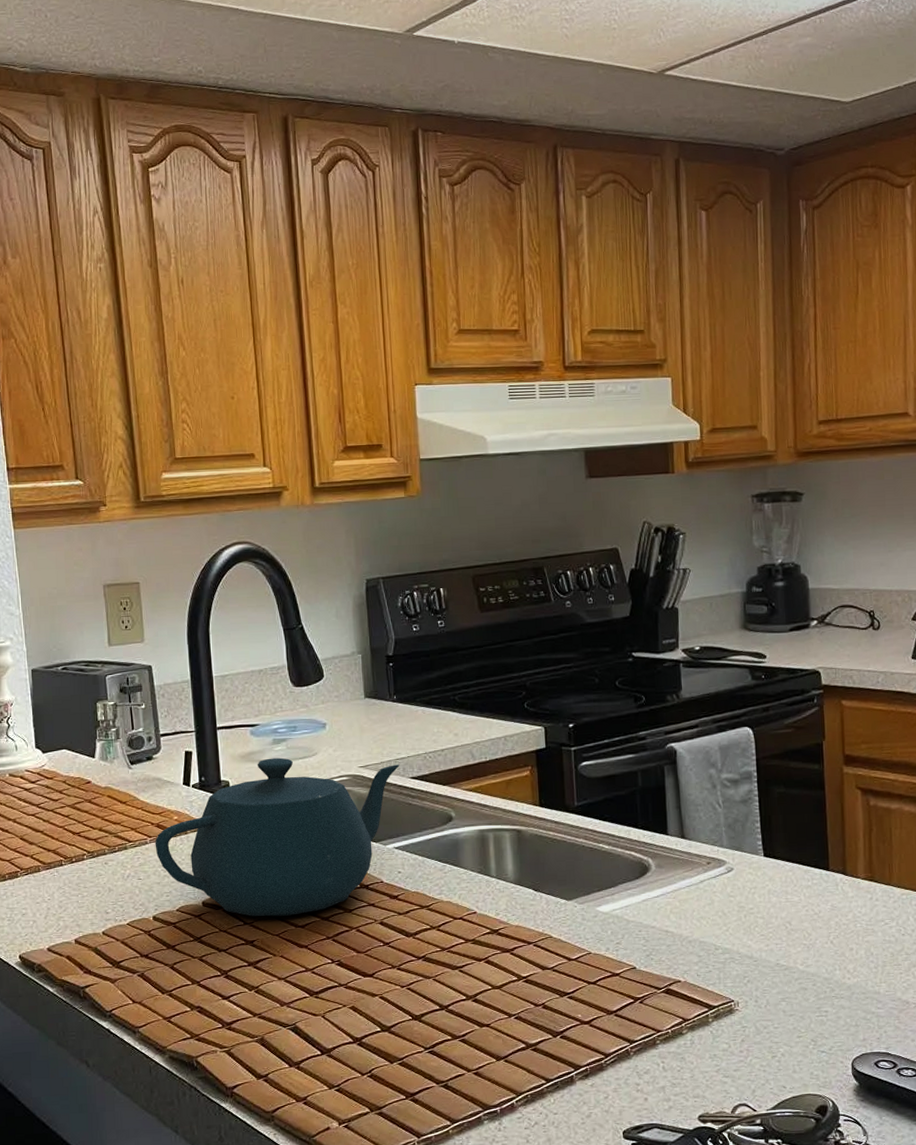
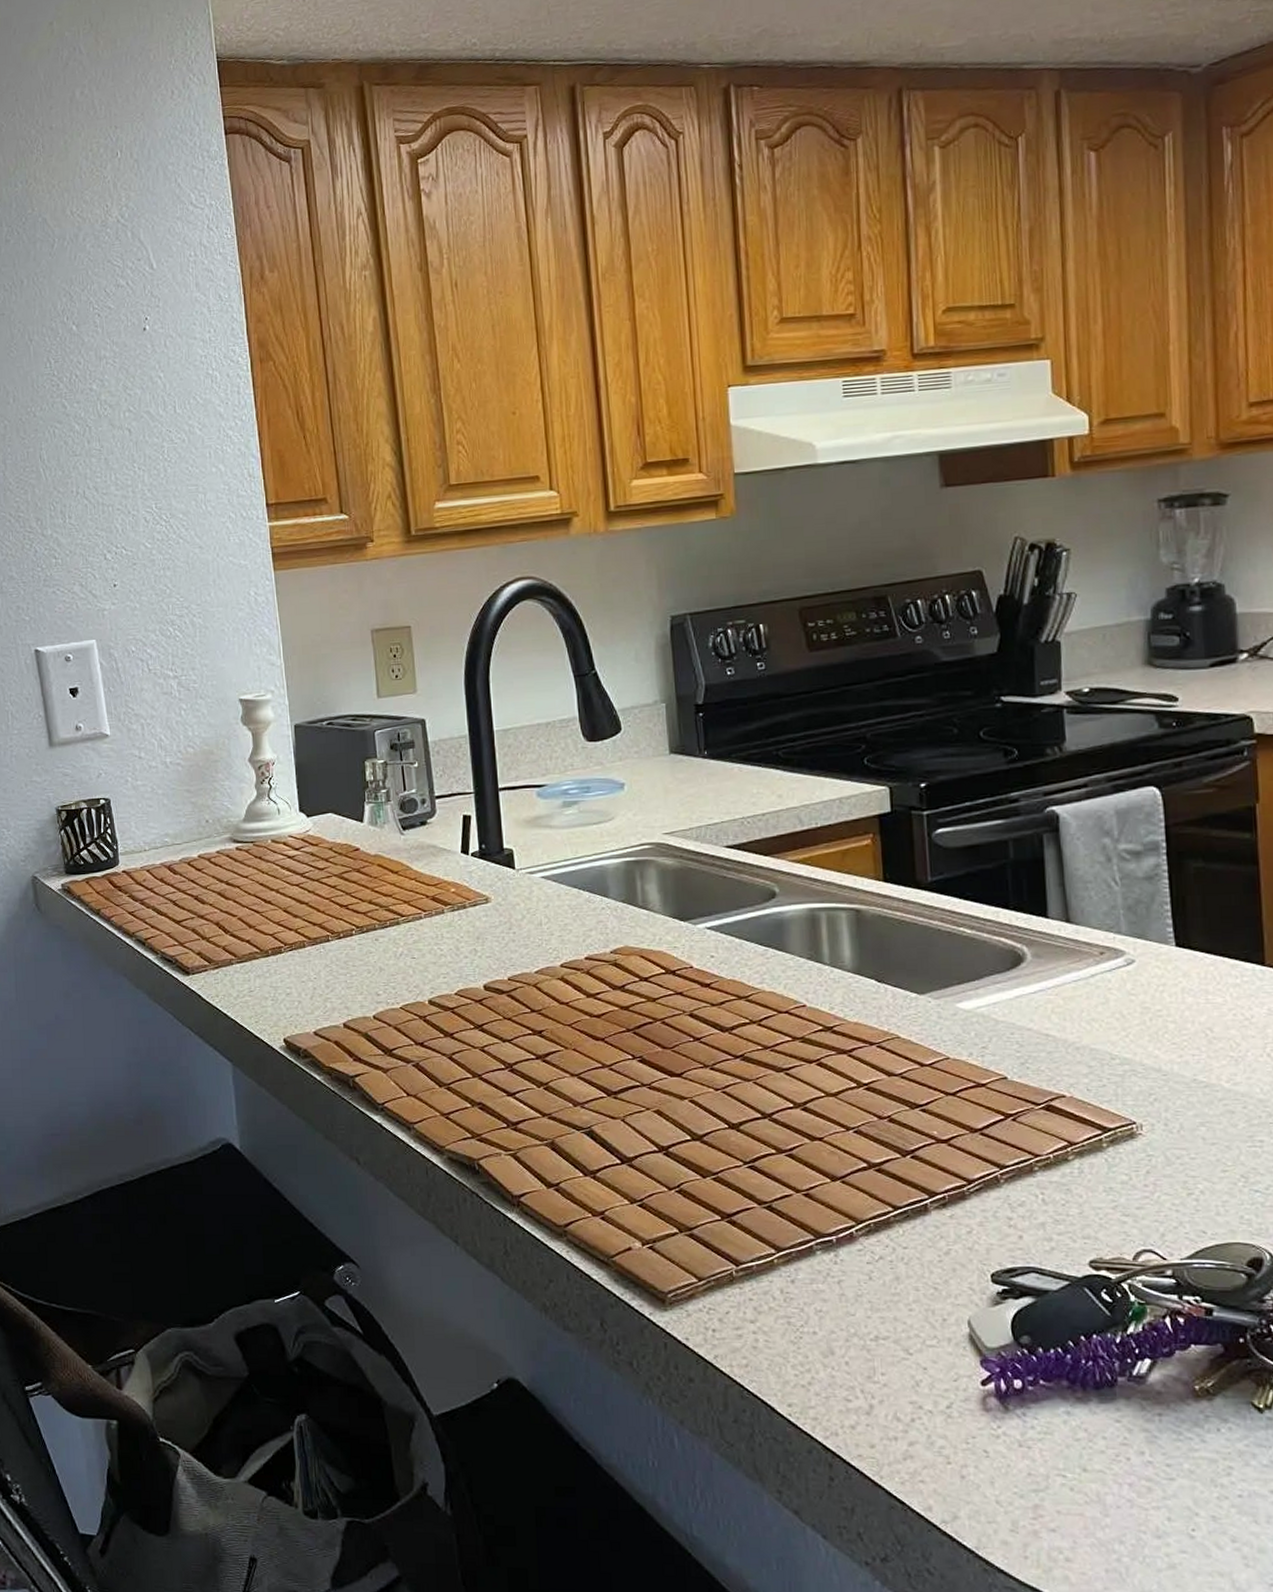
teapot: present [155,757,400,917] -> none [430,823,712,1004]

